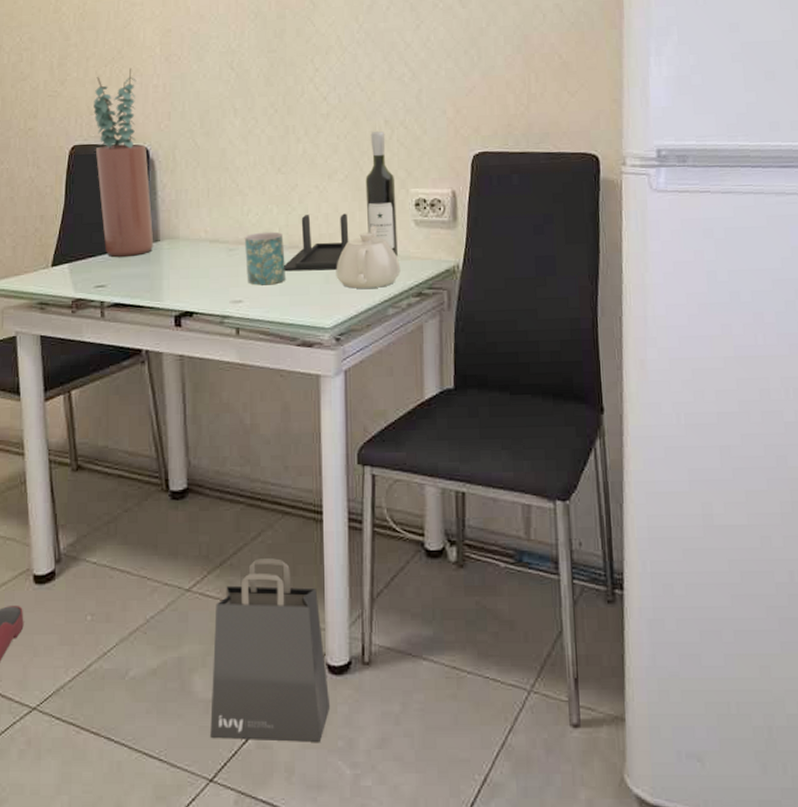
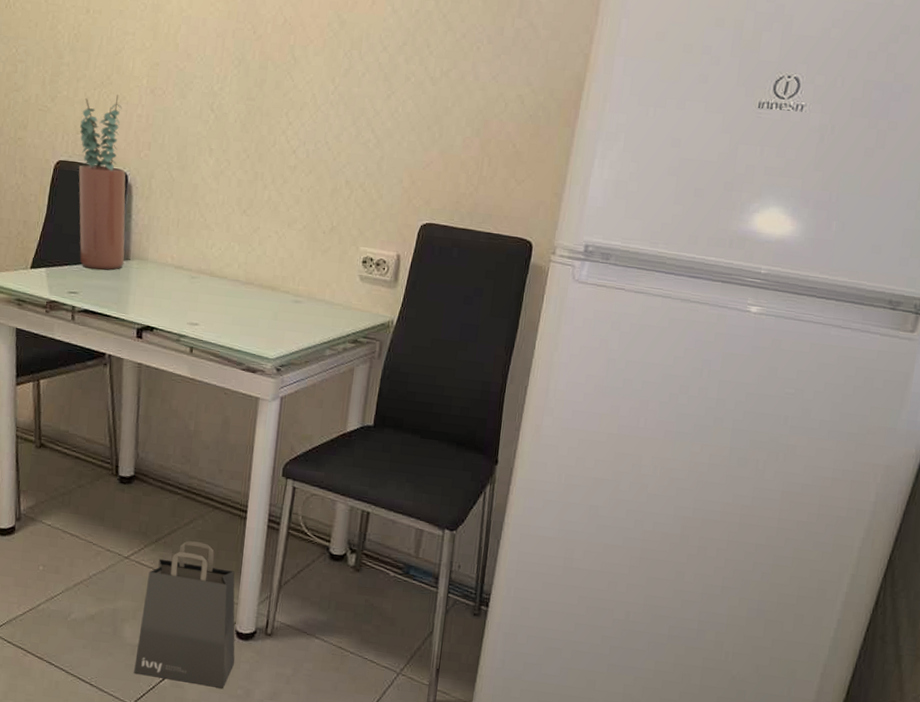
mug: present [244,231,285,286] -> none [204,265,242,314]
napkin holder: present [284,213,349,270] -> none [238,255,301,309]
teapot: present [336,225,401,289] -> none [284,274,342,331]
bottle: present [365,131,399,257] -> none [317,190,348,306]

